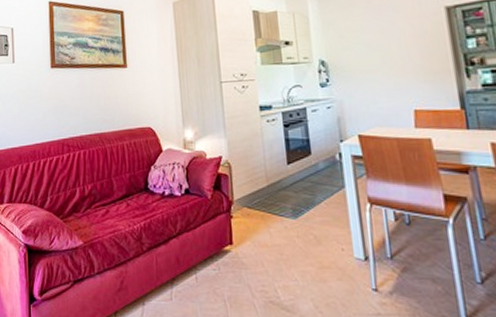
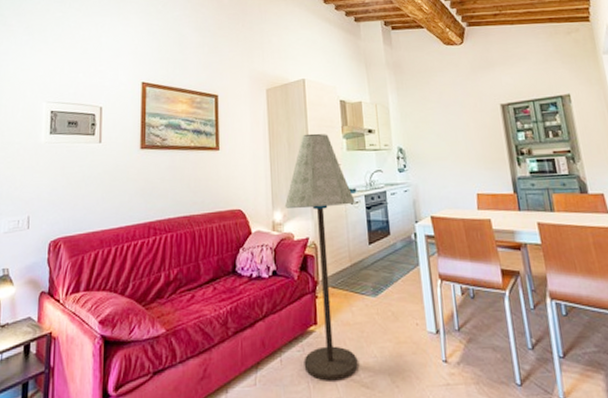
floor lamp: none [195,47,277,302] -> present [284,133,358,381]

